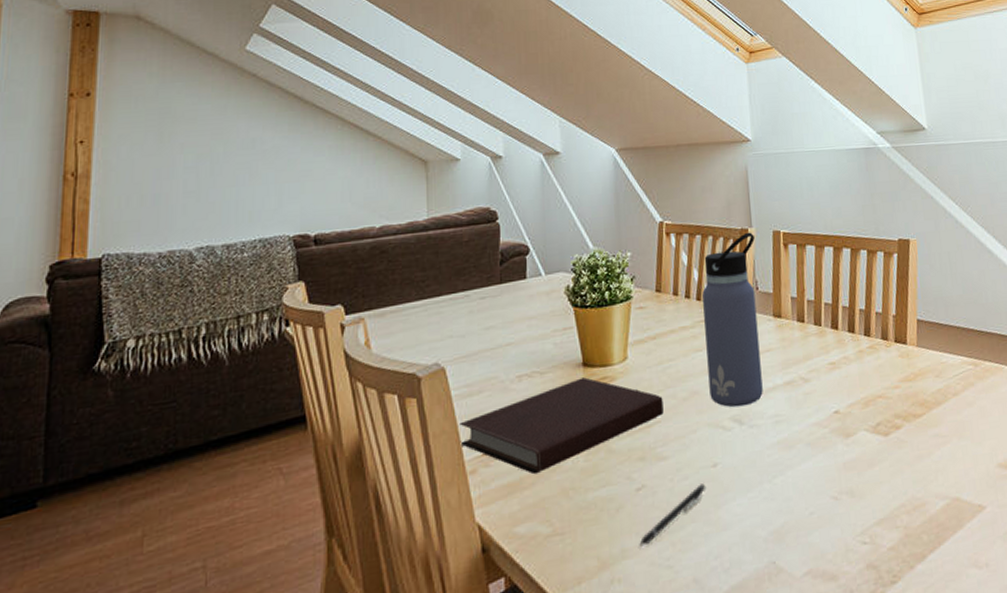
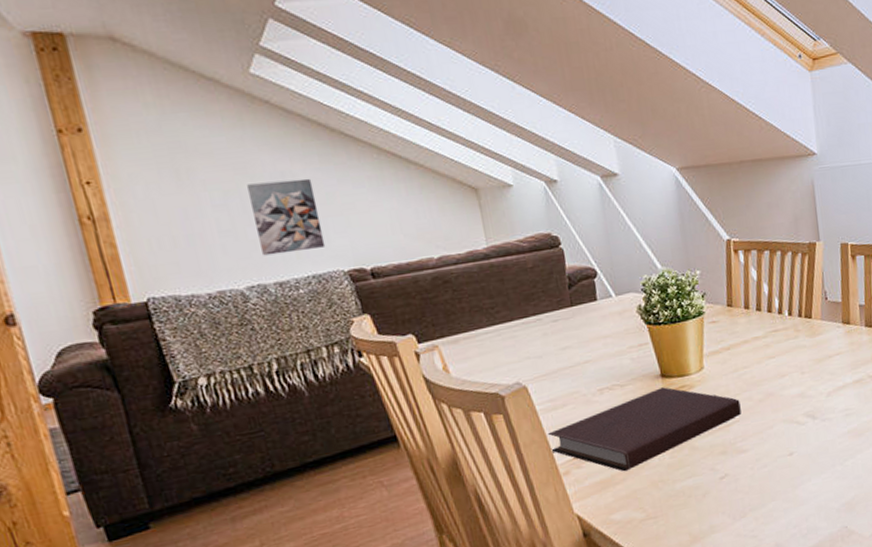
wall art: none [218,145,278,218] -> present [247,178,326,256]
pen: present [639,483,706,547] -> none [725,469,784,523]
water bottle: present [702,232,763,408] -> none [773,245,834,405]

